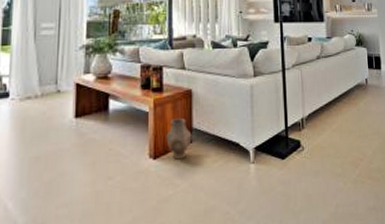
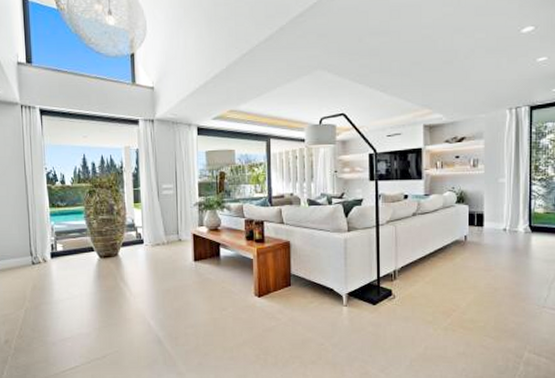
vase: present [166,119,192,160] -> none [268,266,291,299]

